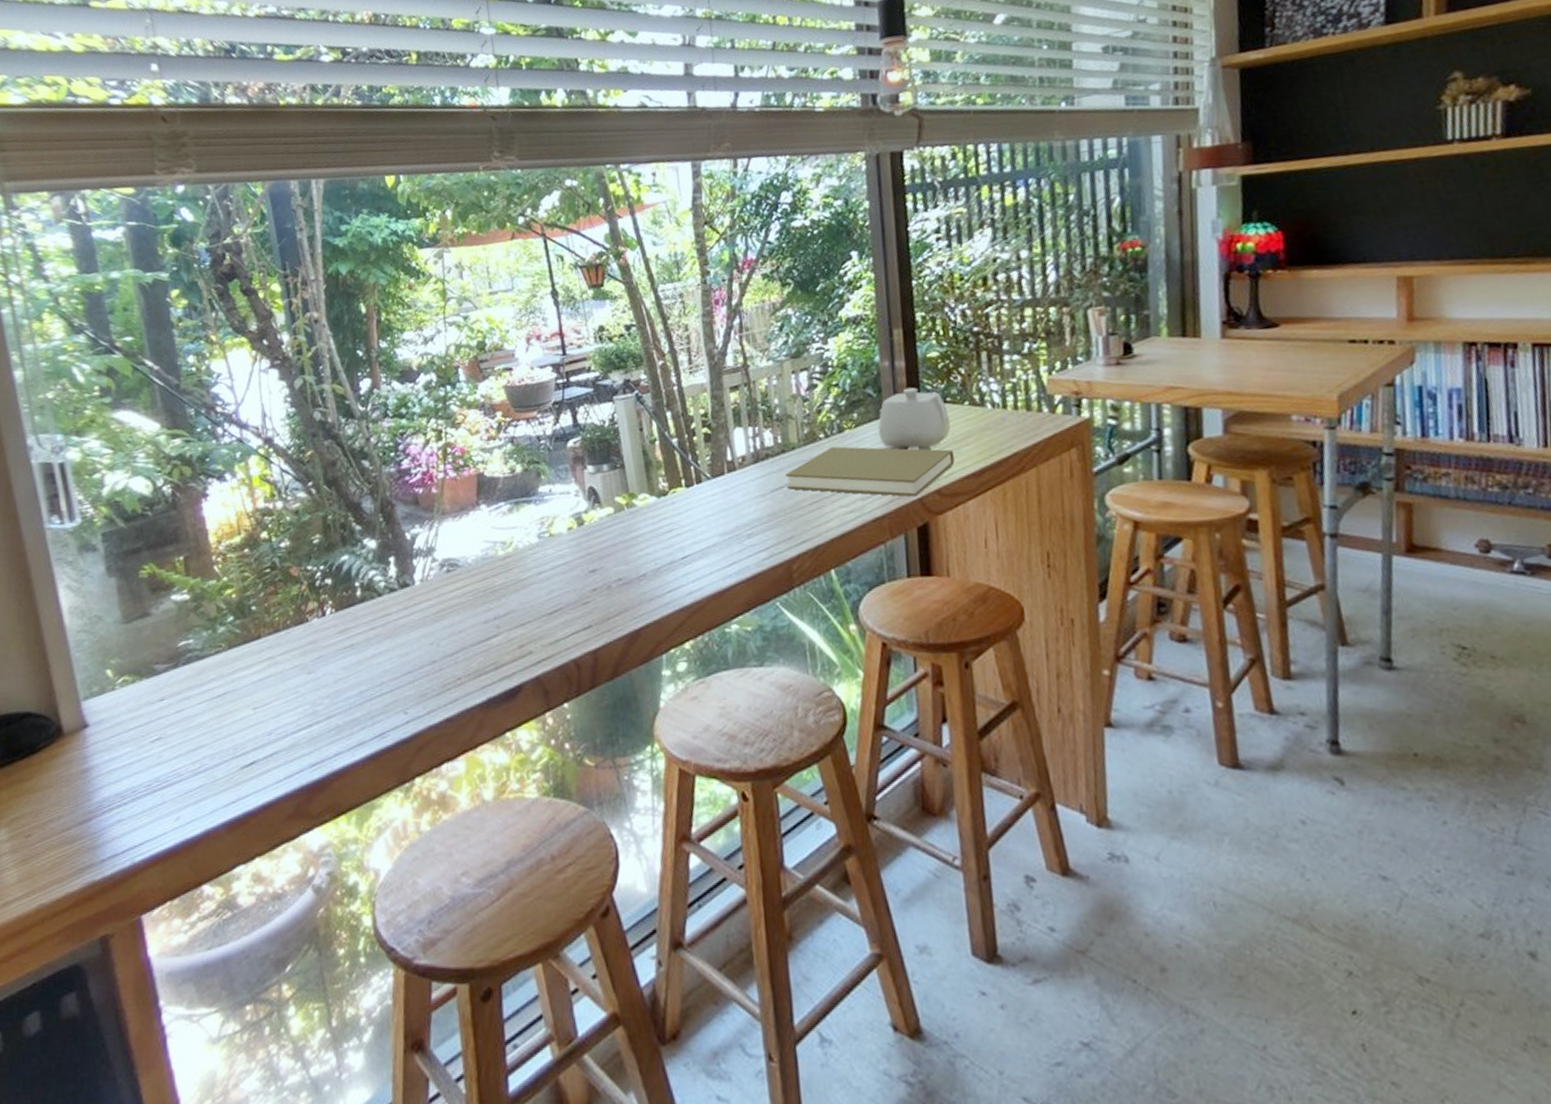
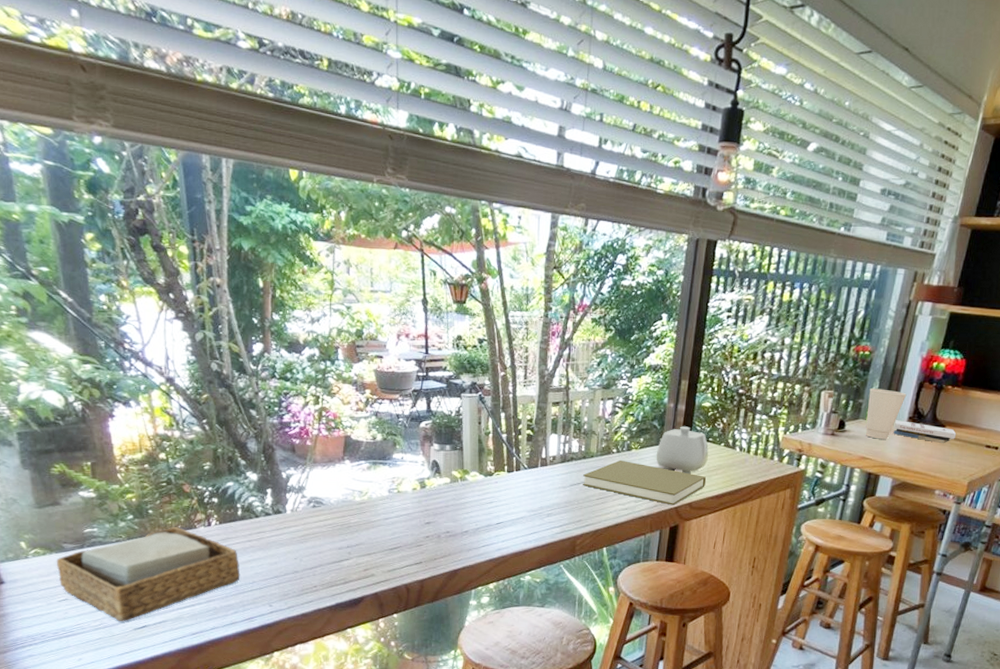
napkin holder: none [147,622,366,760] -> present [56,526,240,621]
cup: none [1154,290,1211,360] -> present [866,388,907,439]
books: none [1202,326,1300,350] -> present [893,419,957,444]

